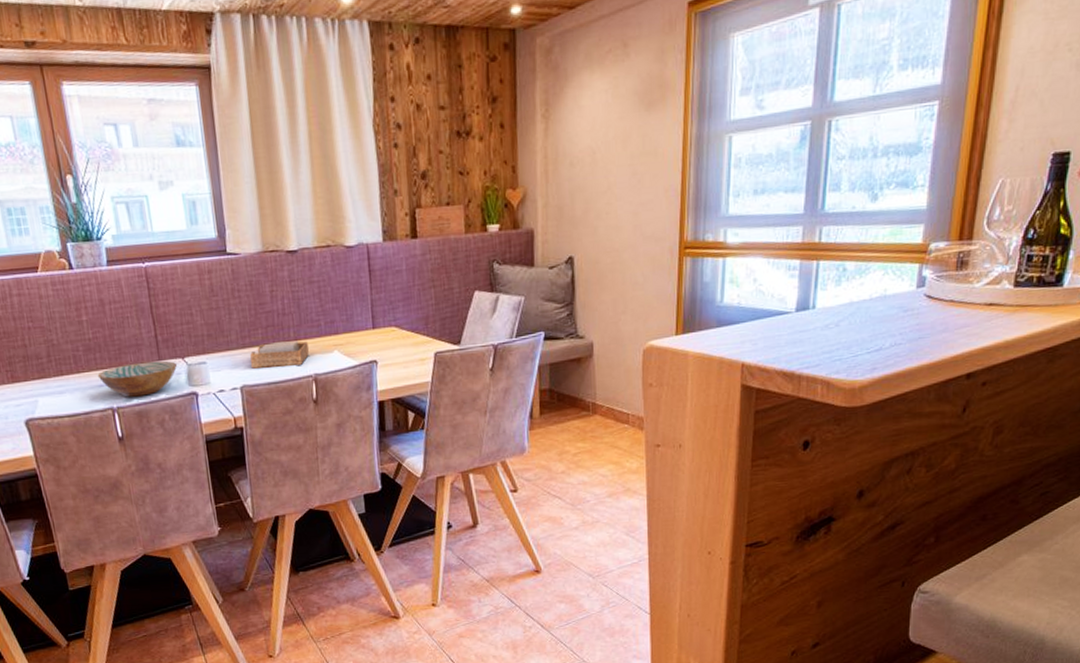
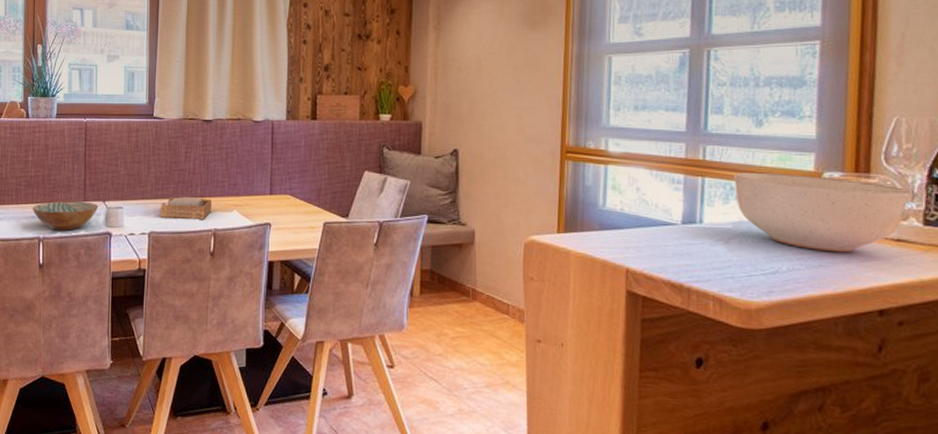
bowl: none [847,248,1006,324] -> present [734,172,910,253]

